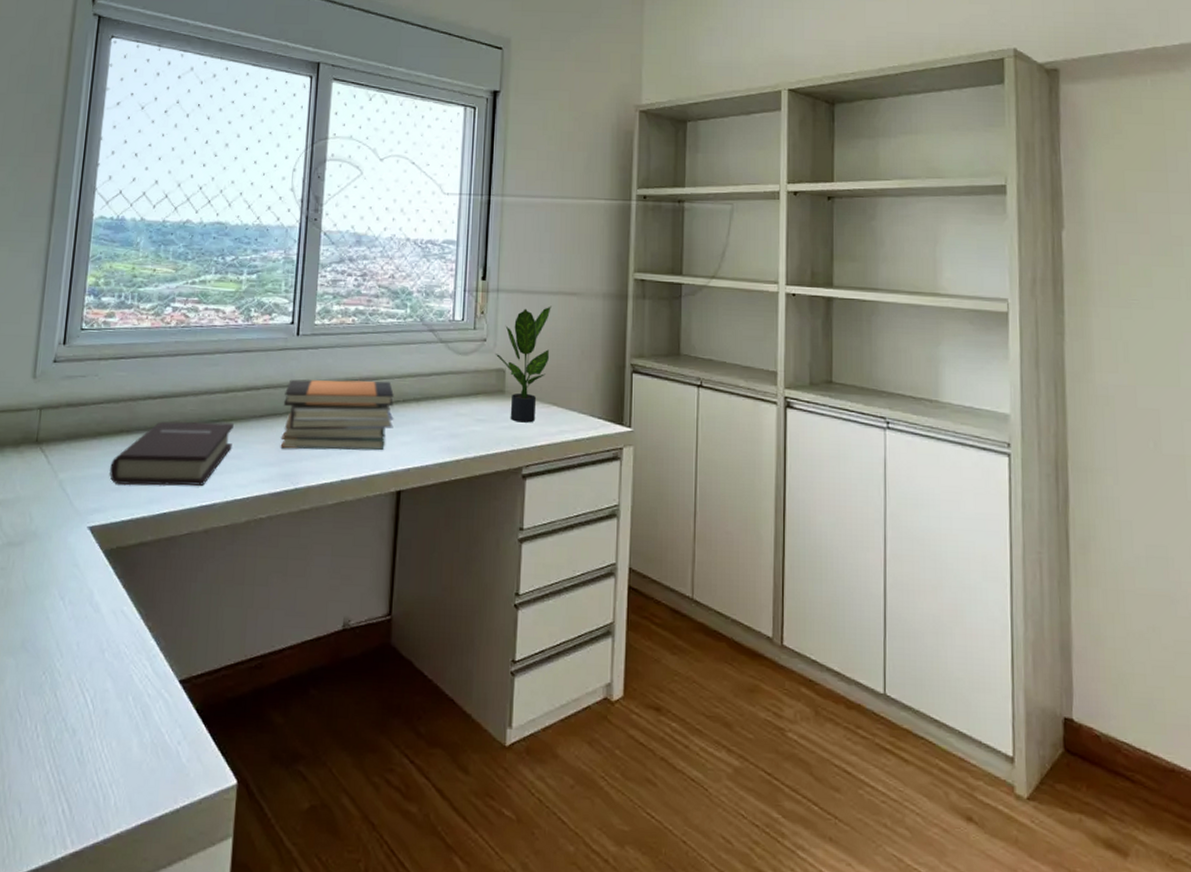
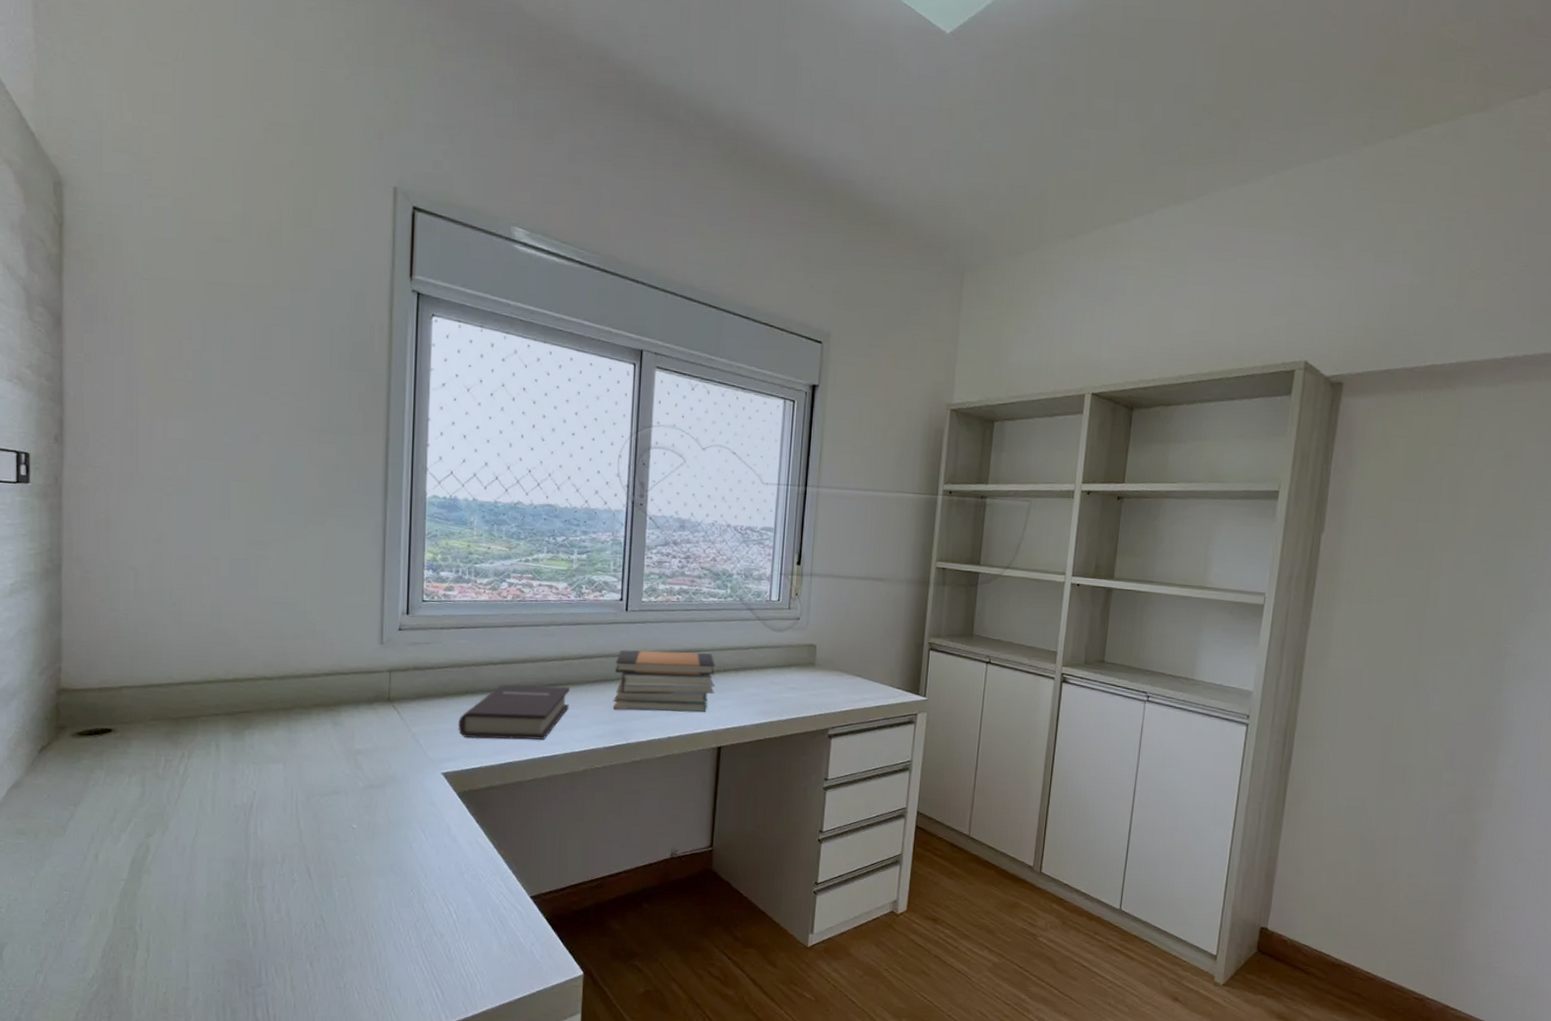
potted plant: present [495,306,551,423] -> none [807,589,860,691]

